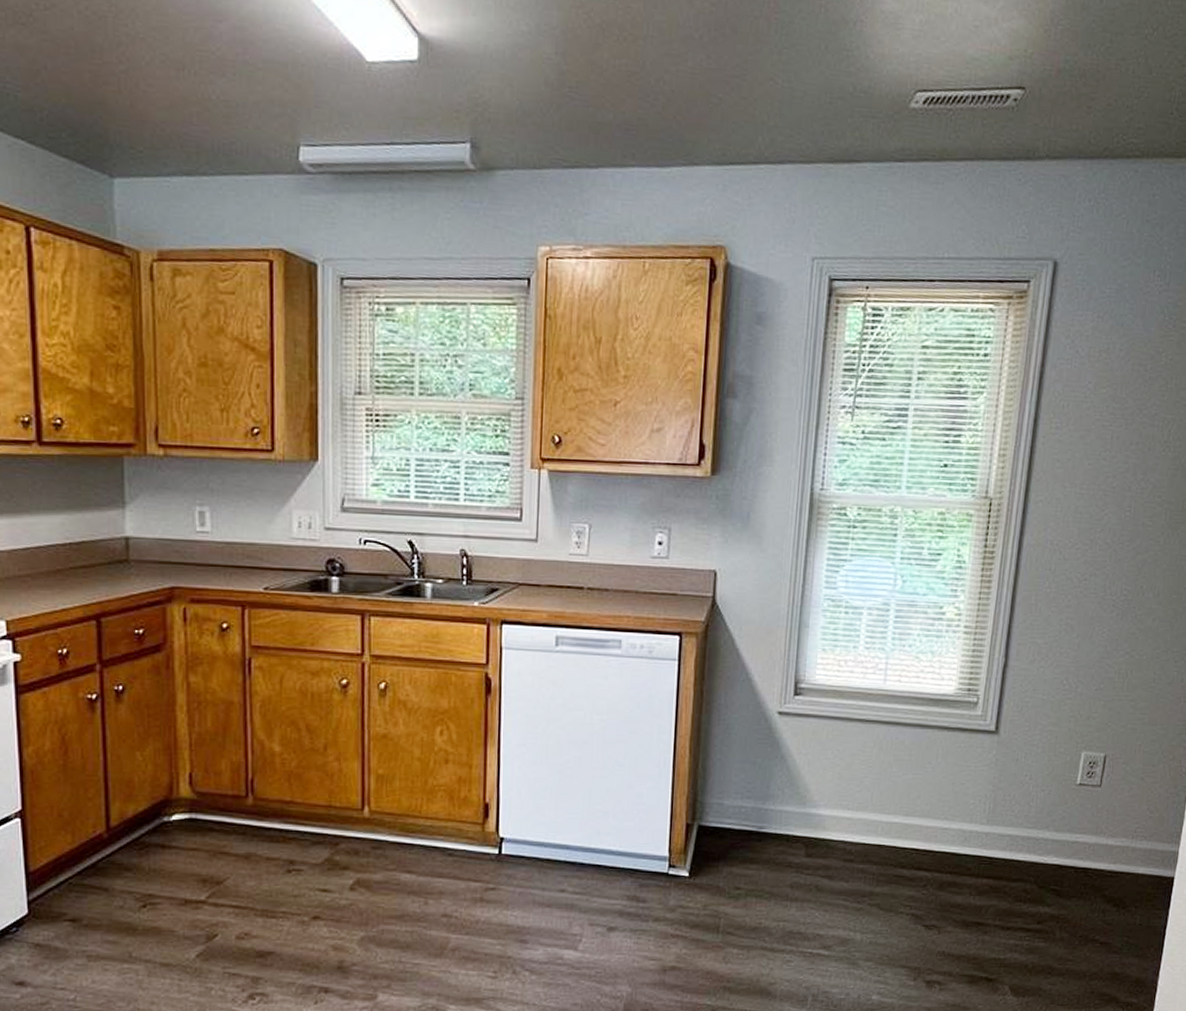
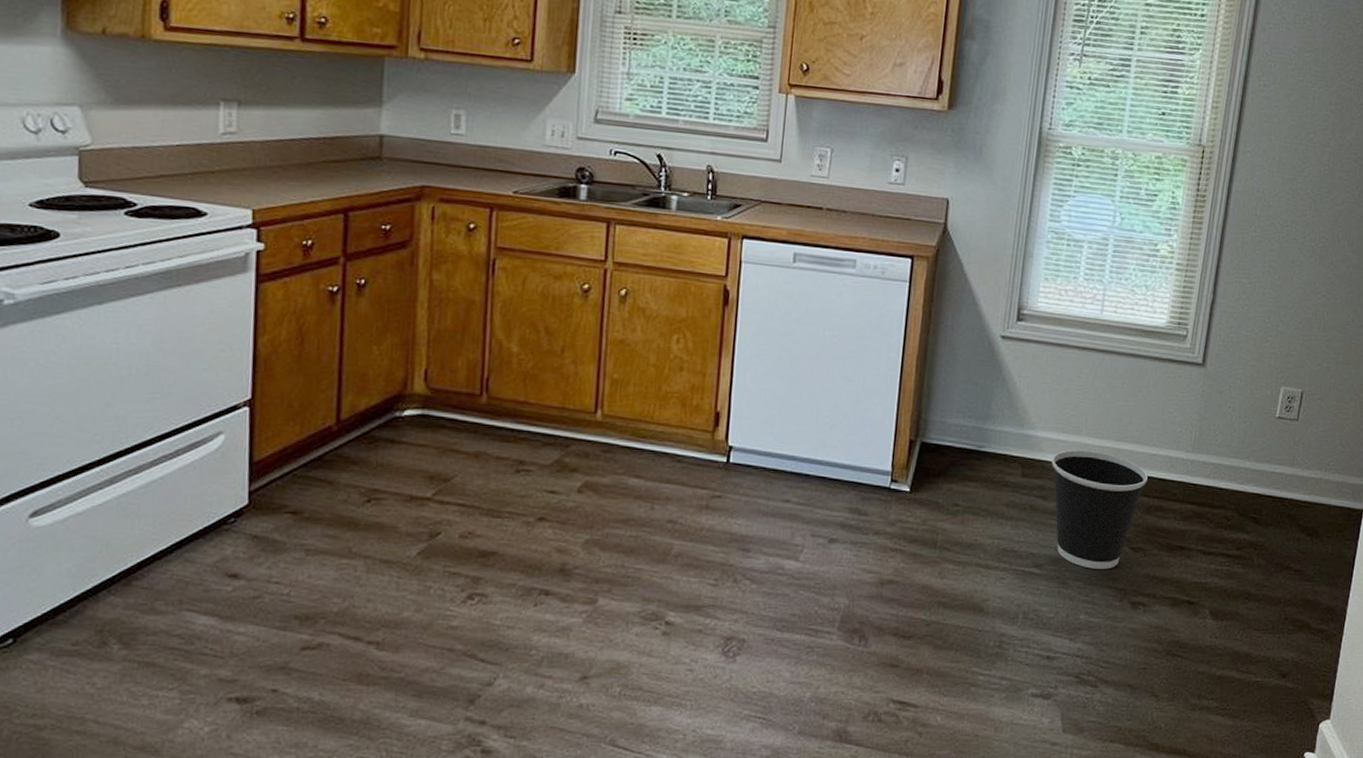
wastebasket: none [837,826,940,948] -> present [1052,449,1148,569]

